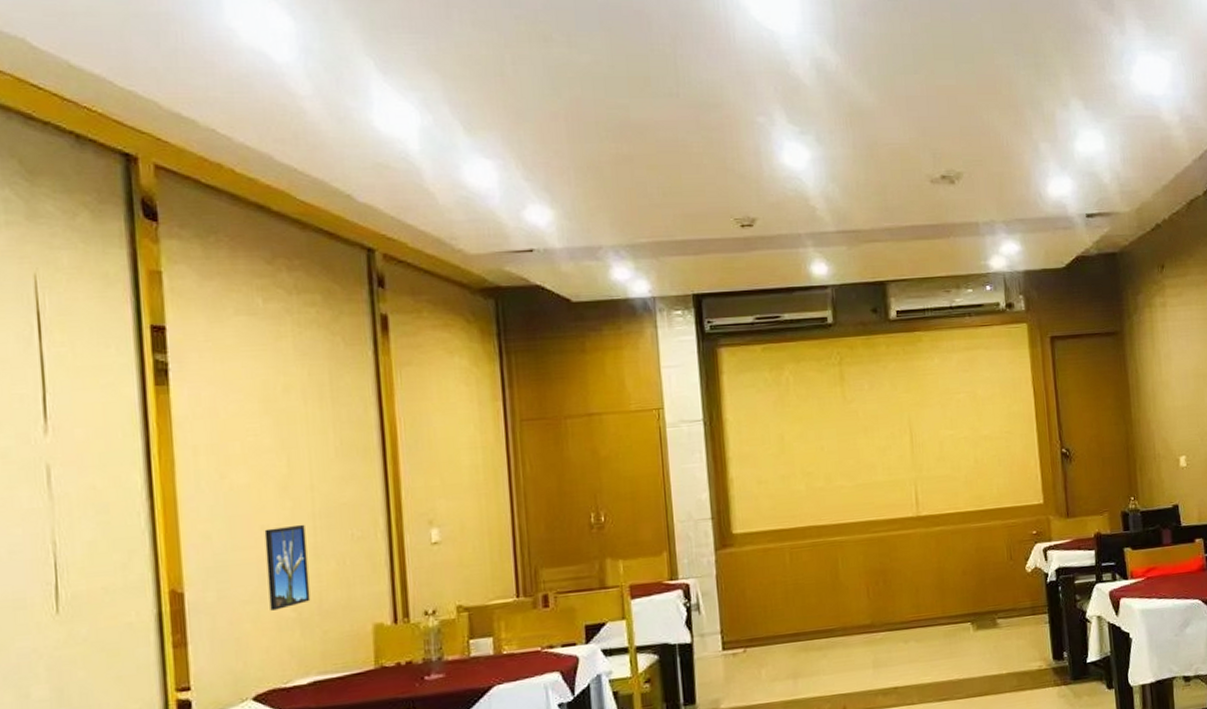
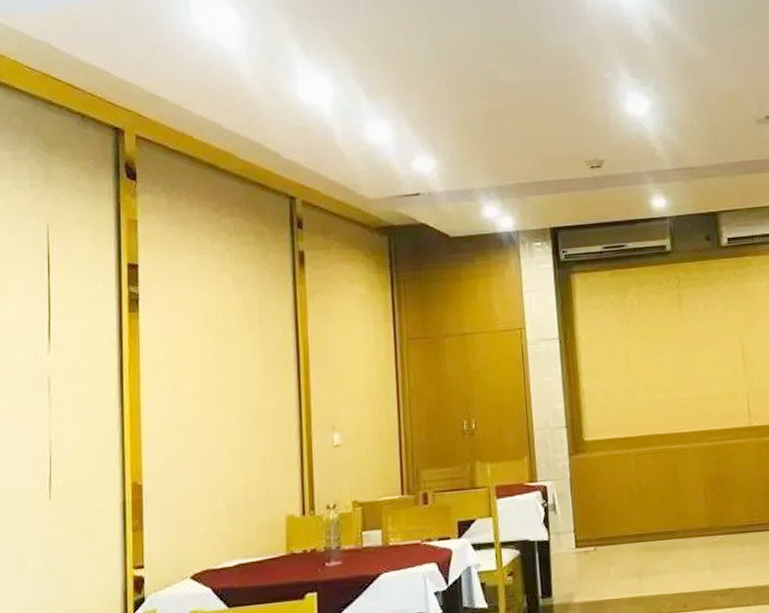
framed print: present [264,524,311,611] -> none [204,428,238,502]

